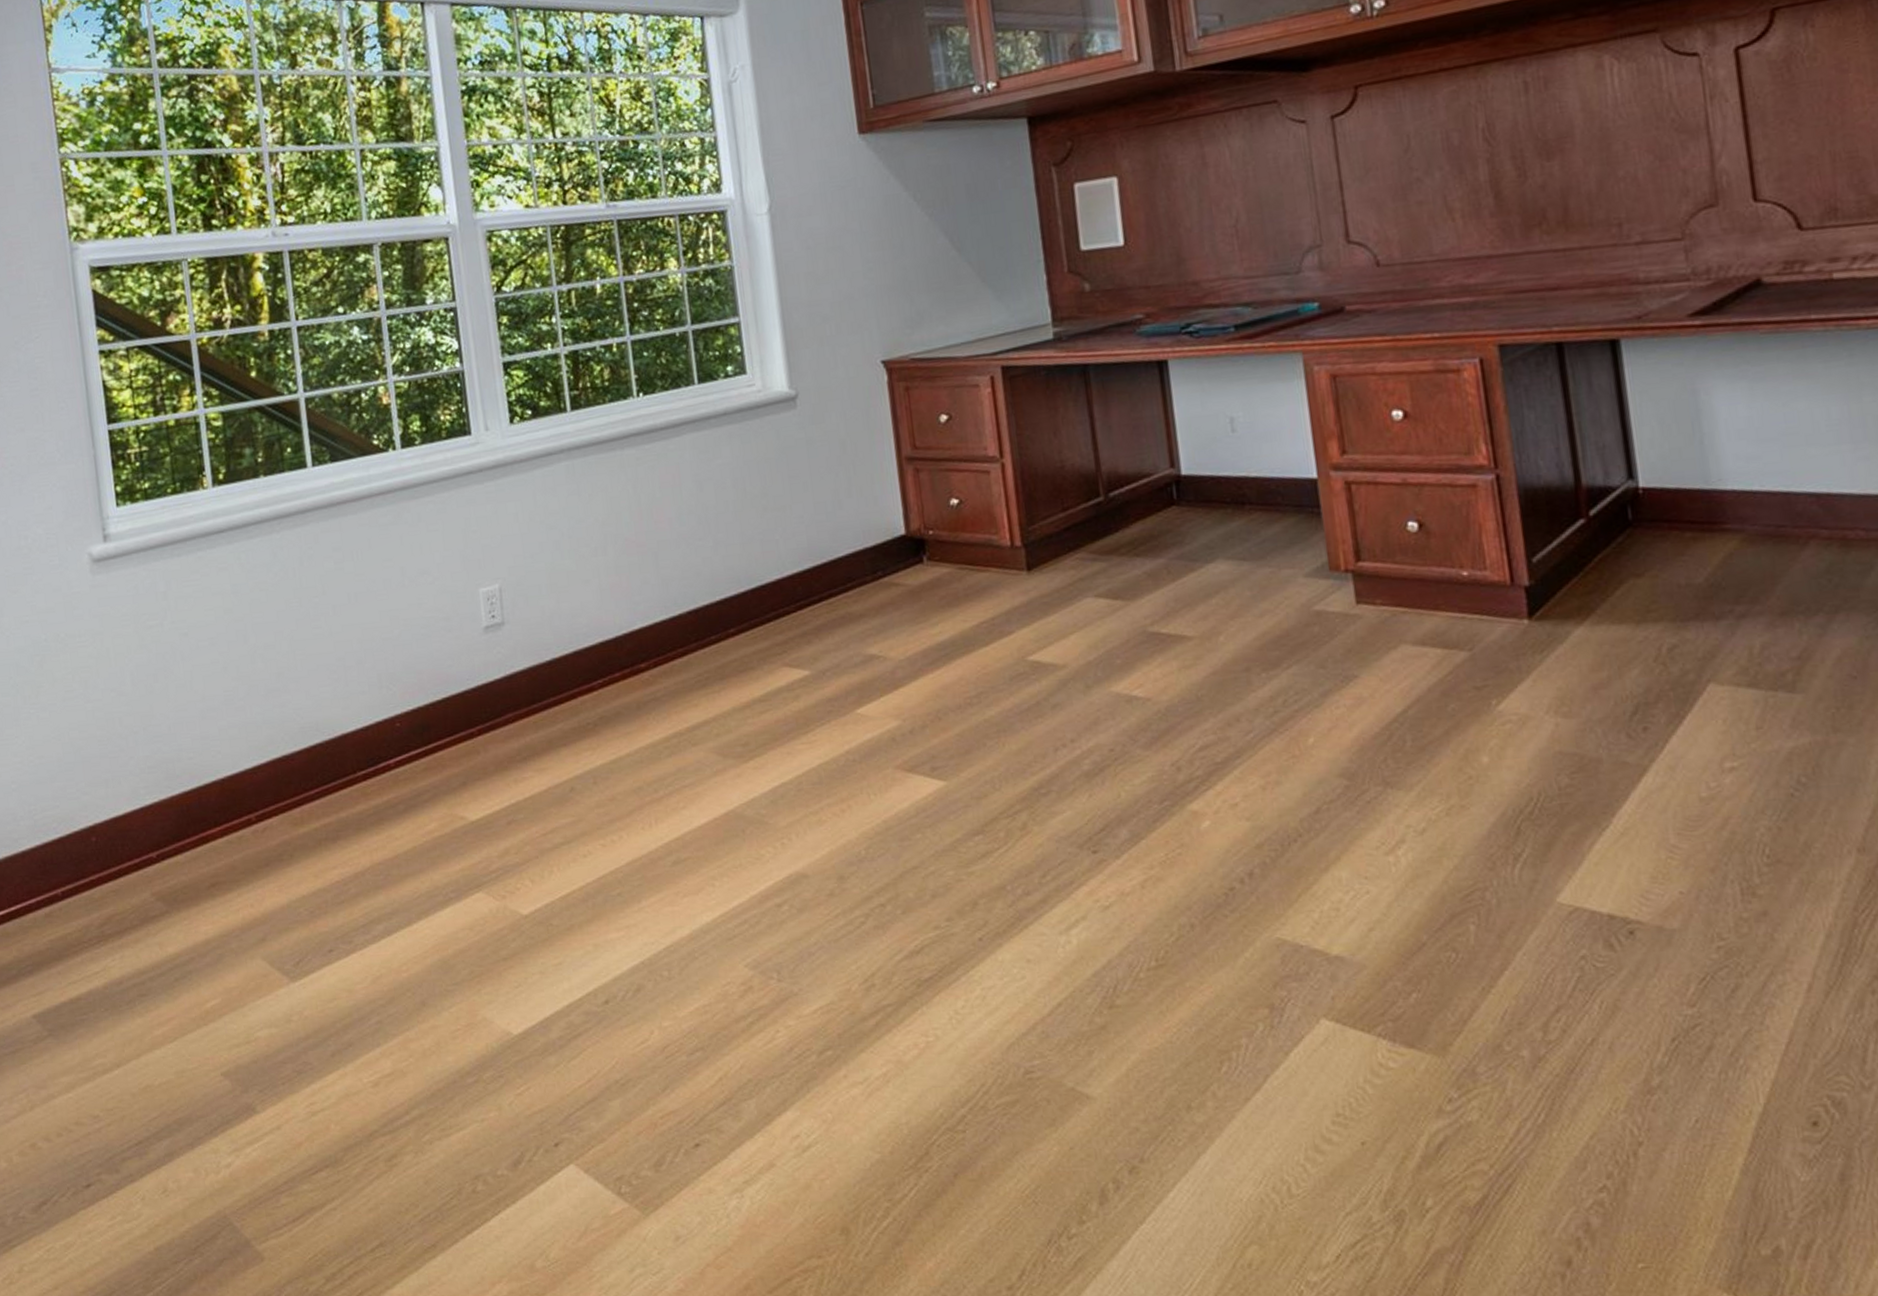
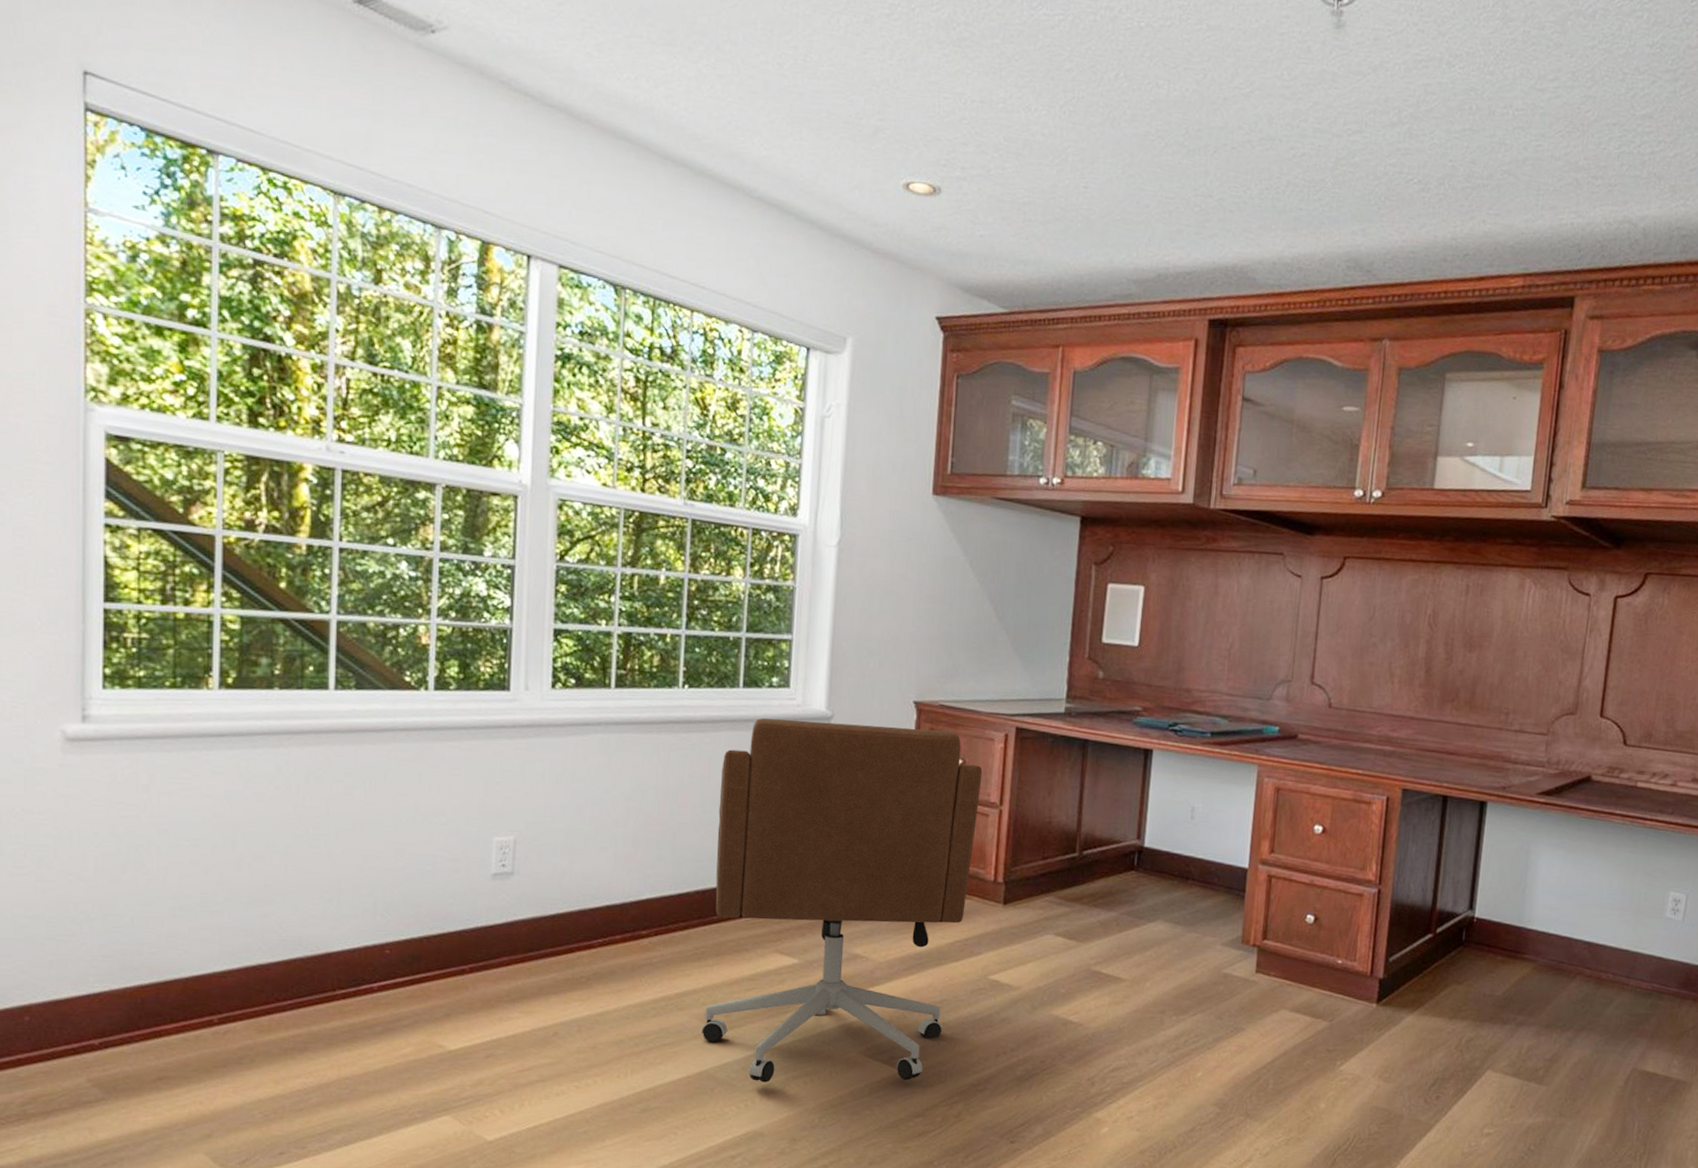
office chair: none [691,385,987,816] -> present [701,718,983,1083]

